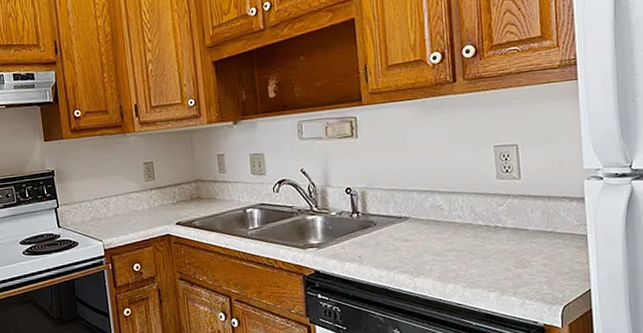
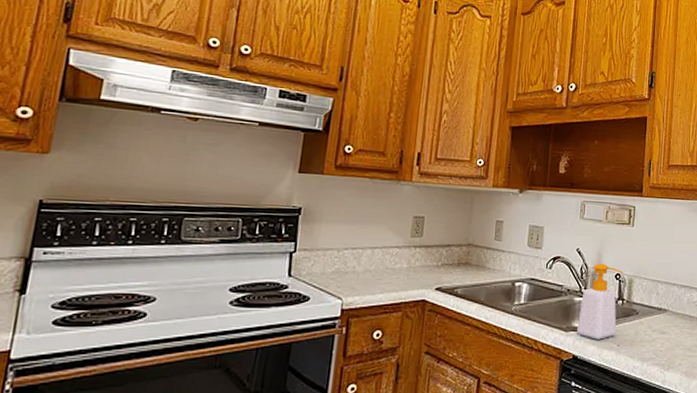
soap bottle: none [314,179,356,254] -> present [577,263,624,340]

